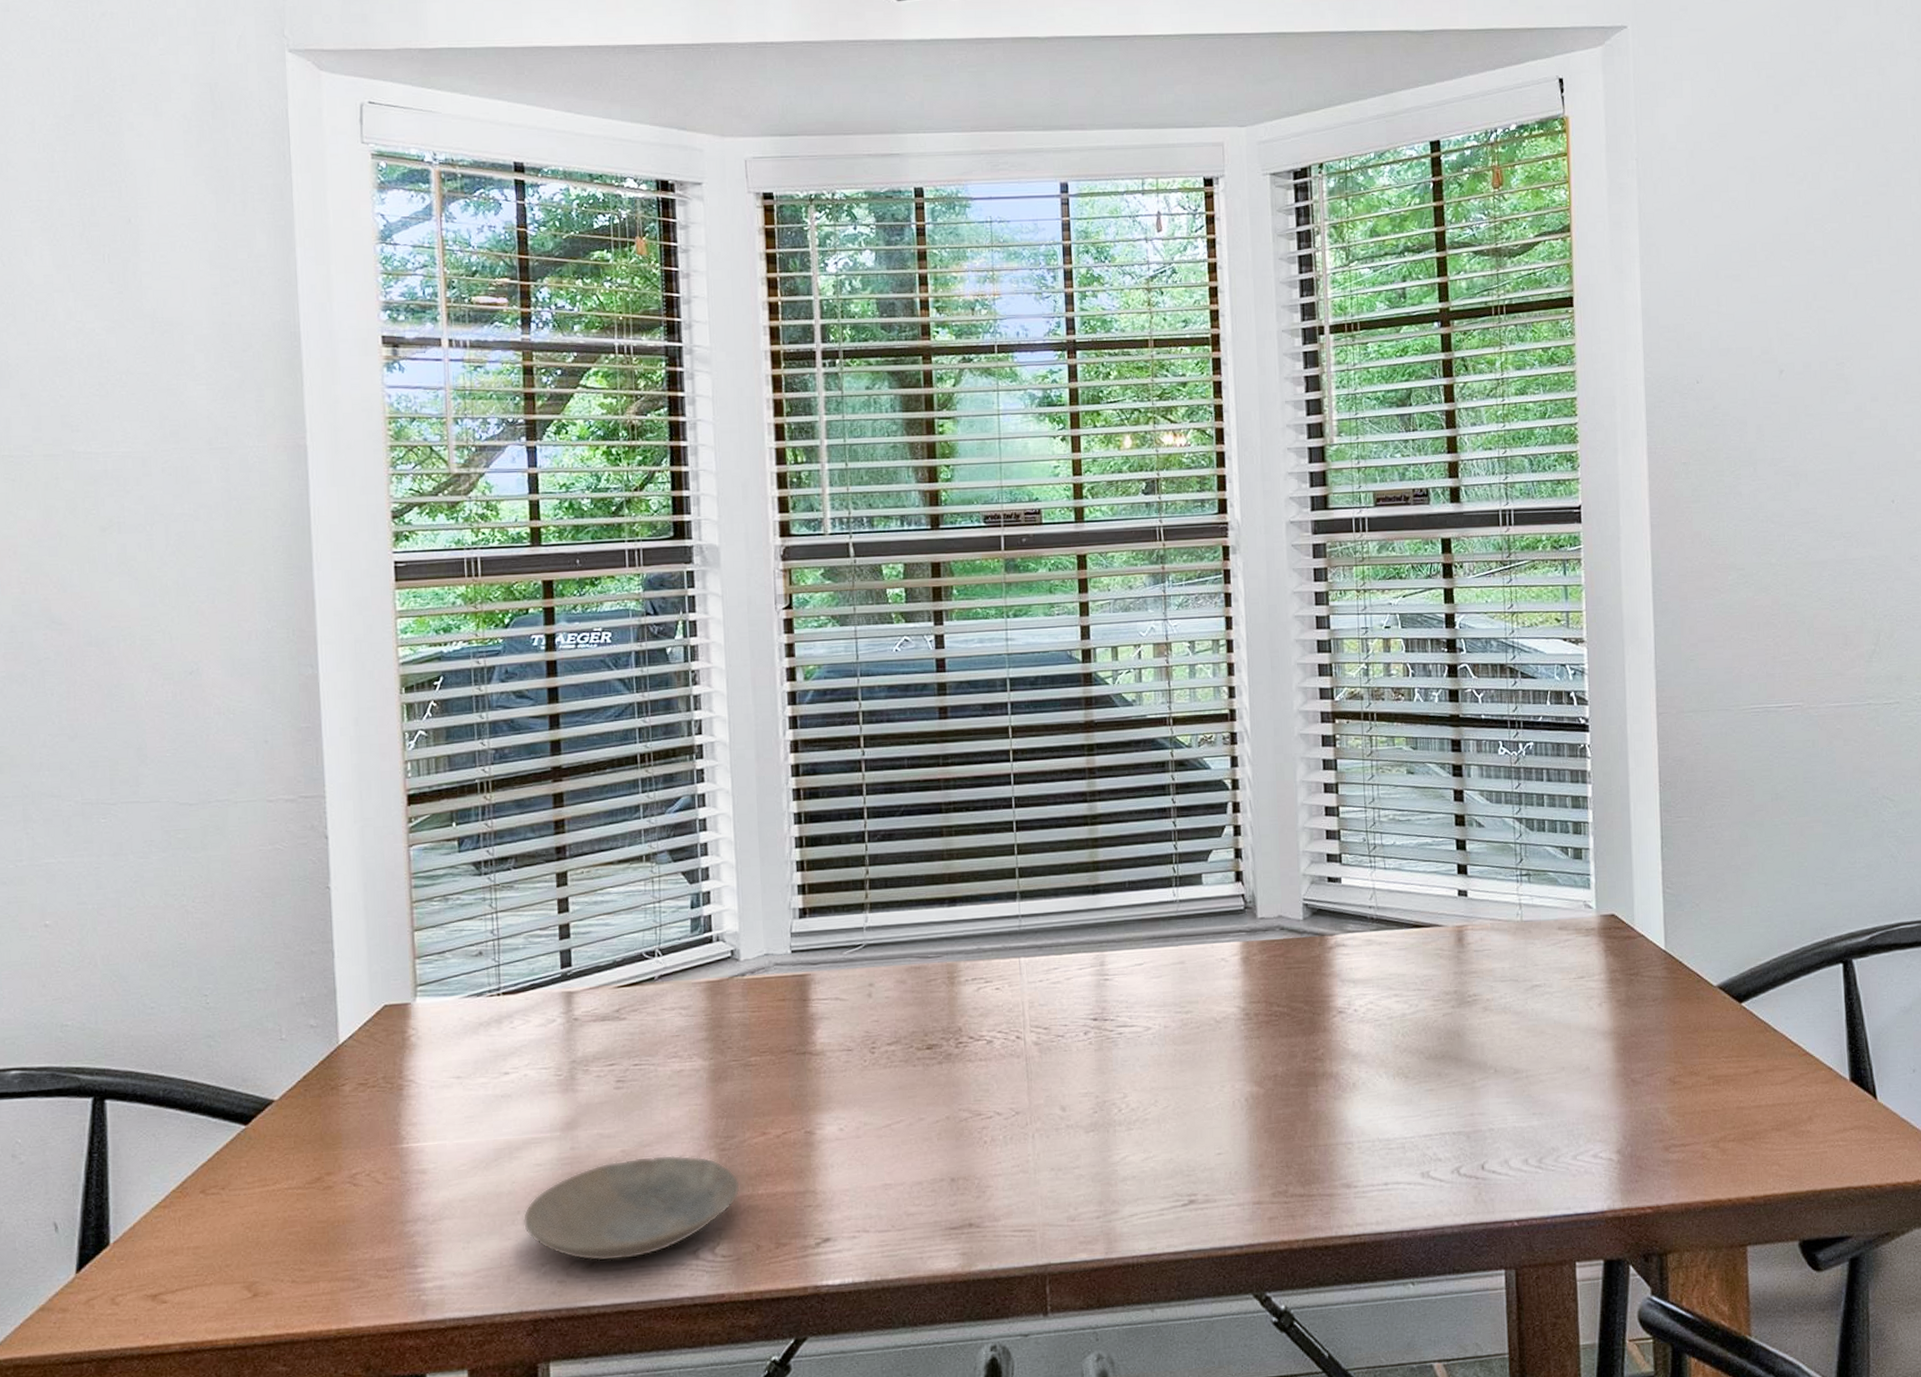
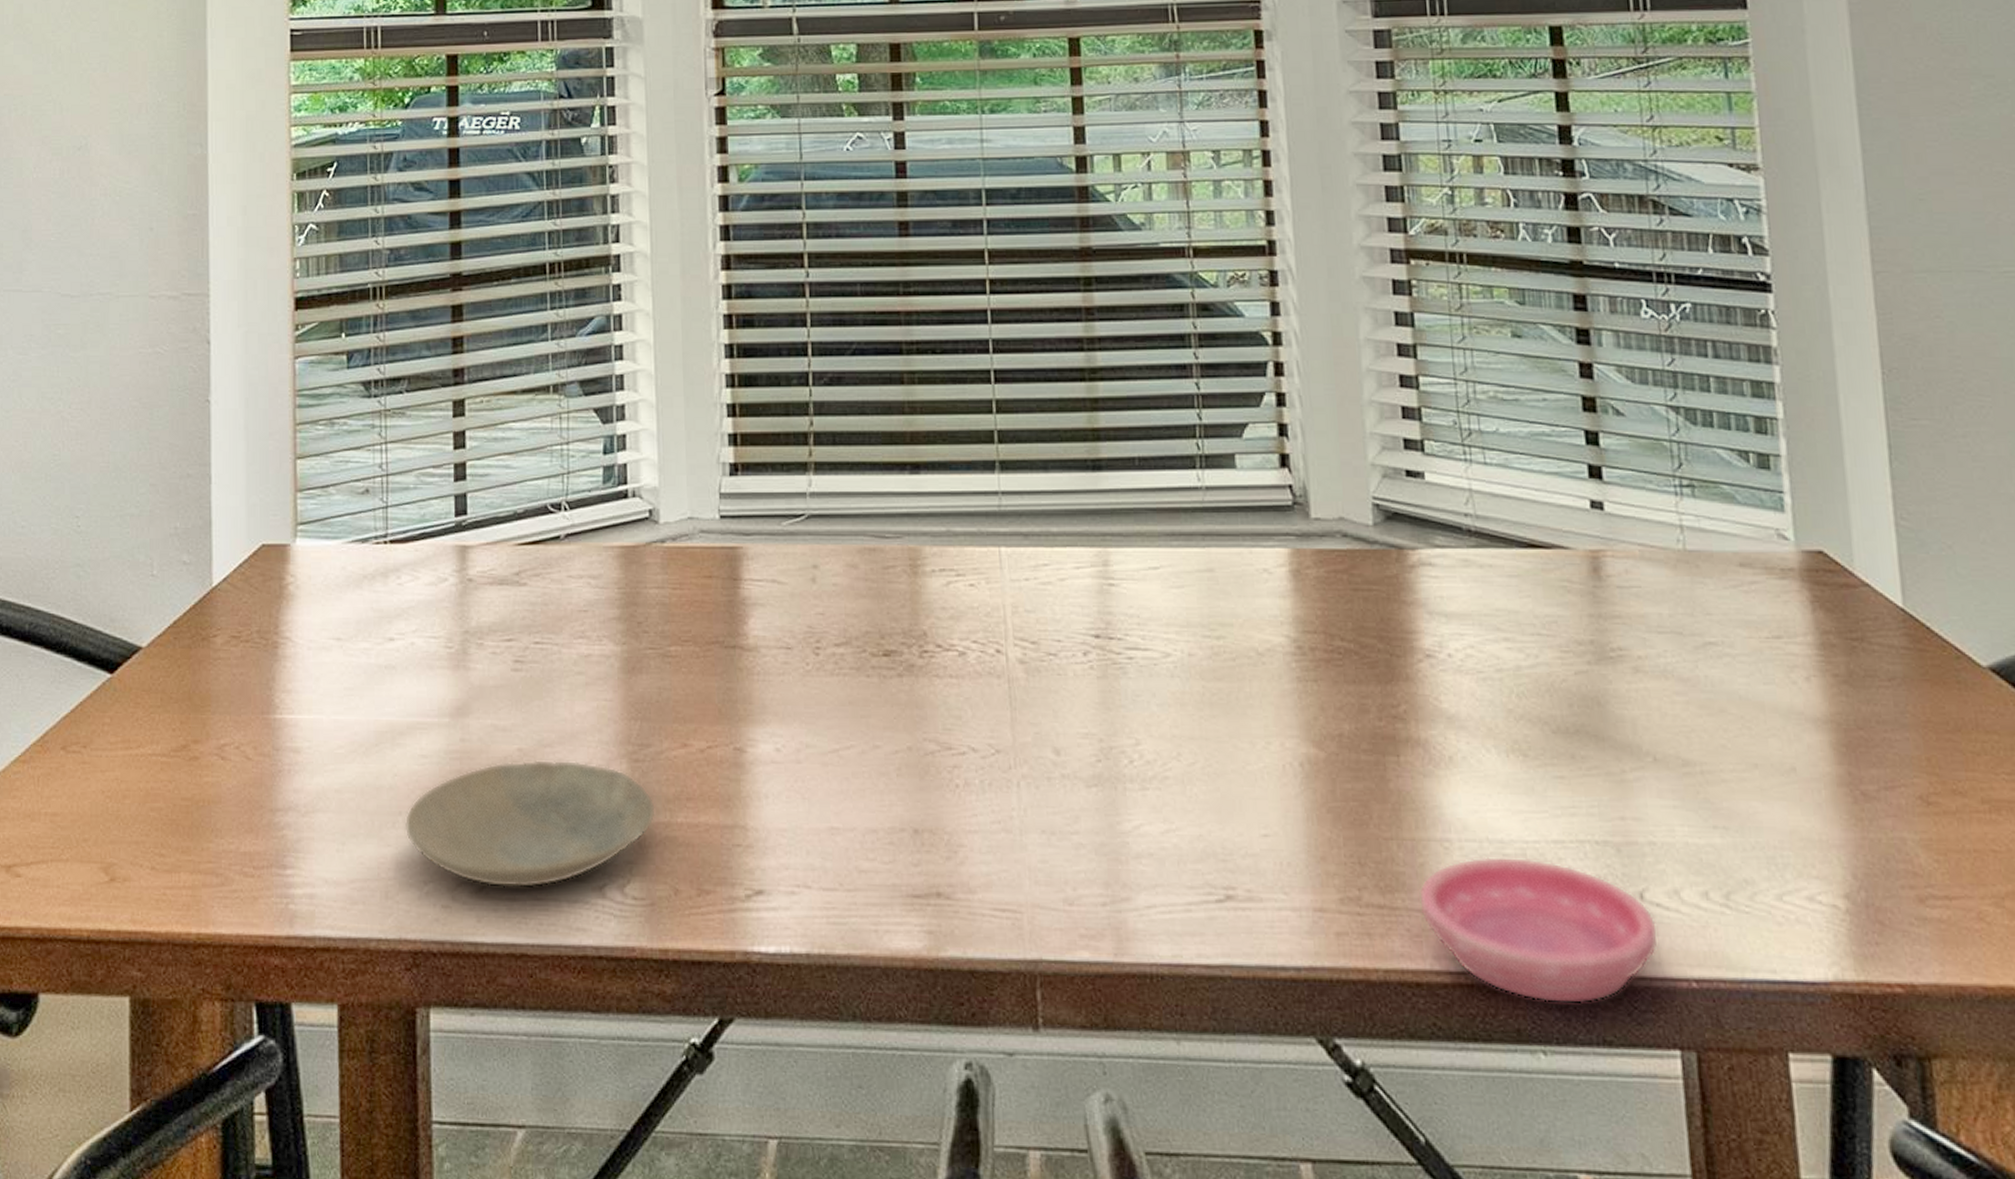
saucer: none [1328,1149,1493,1249] -> present [1418,856,1659,1005]

